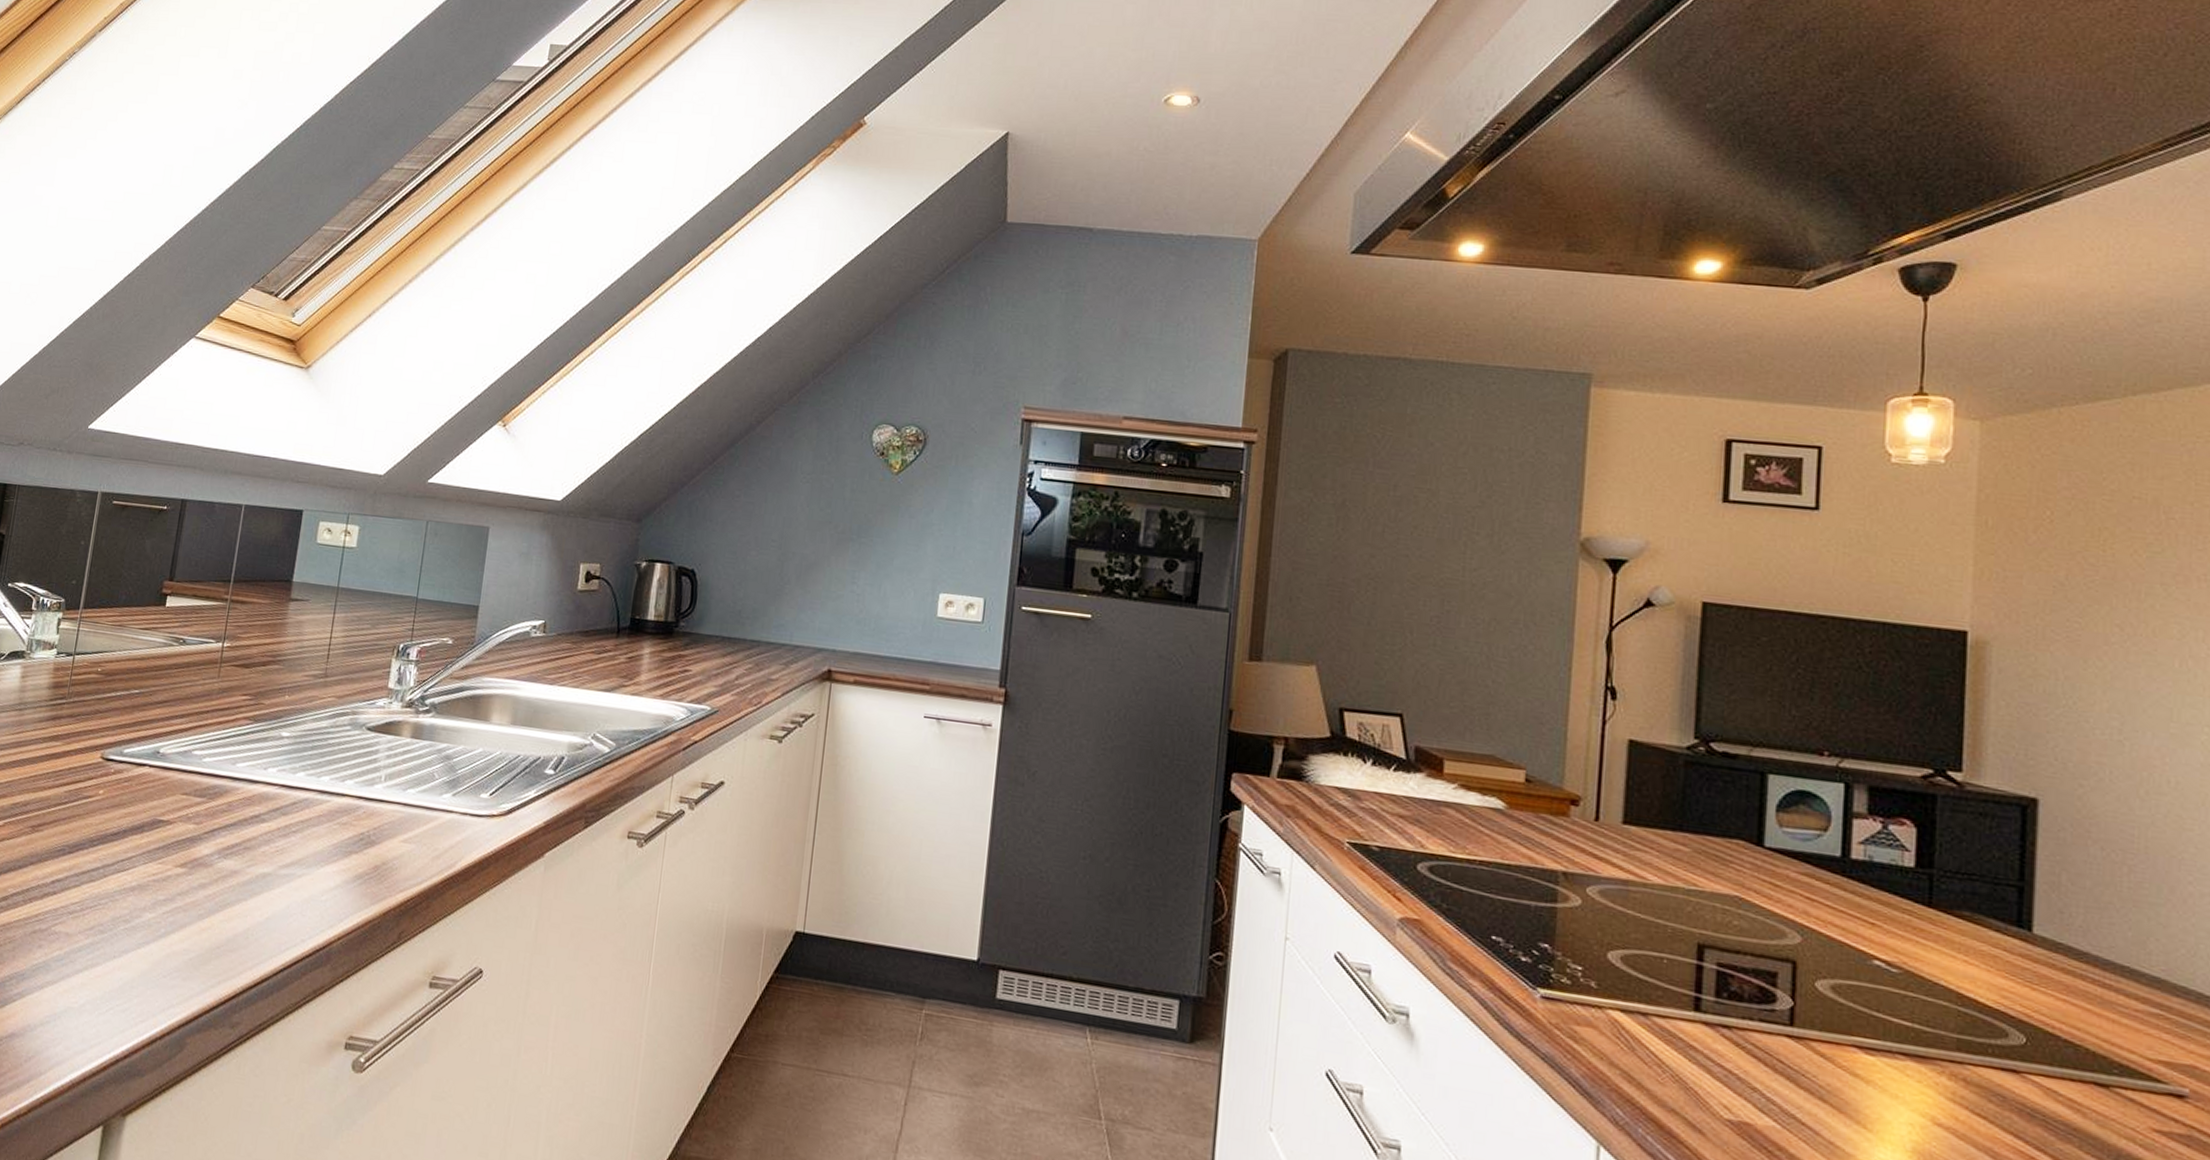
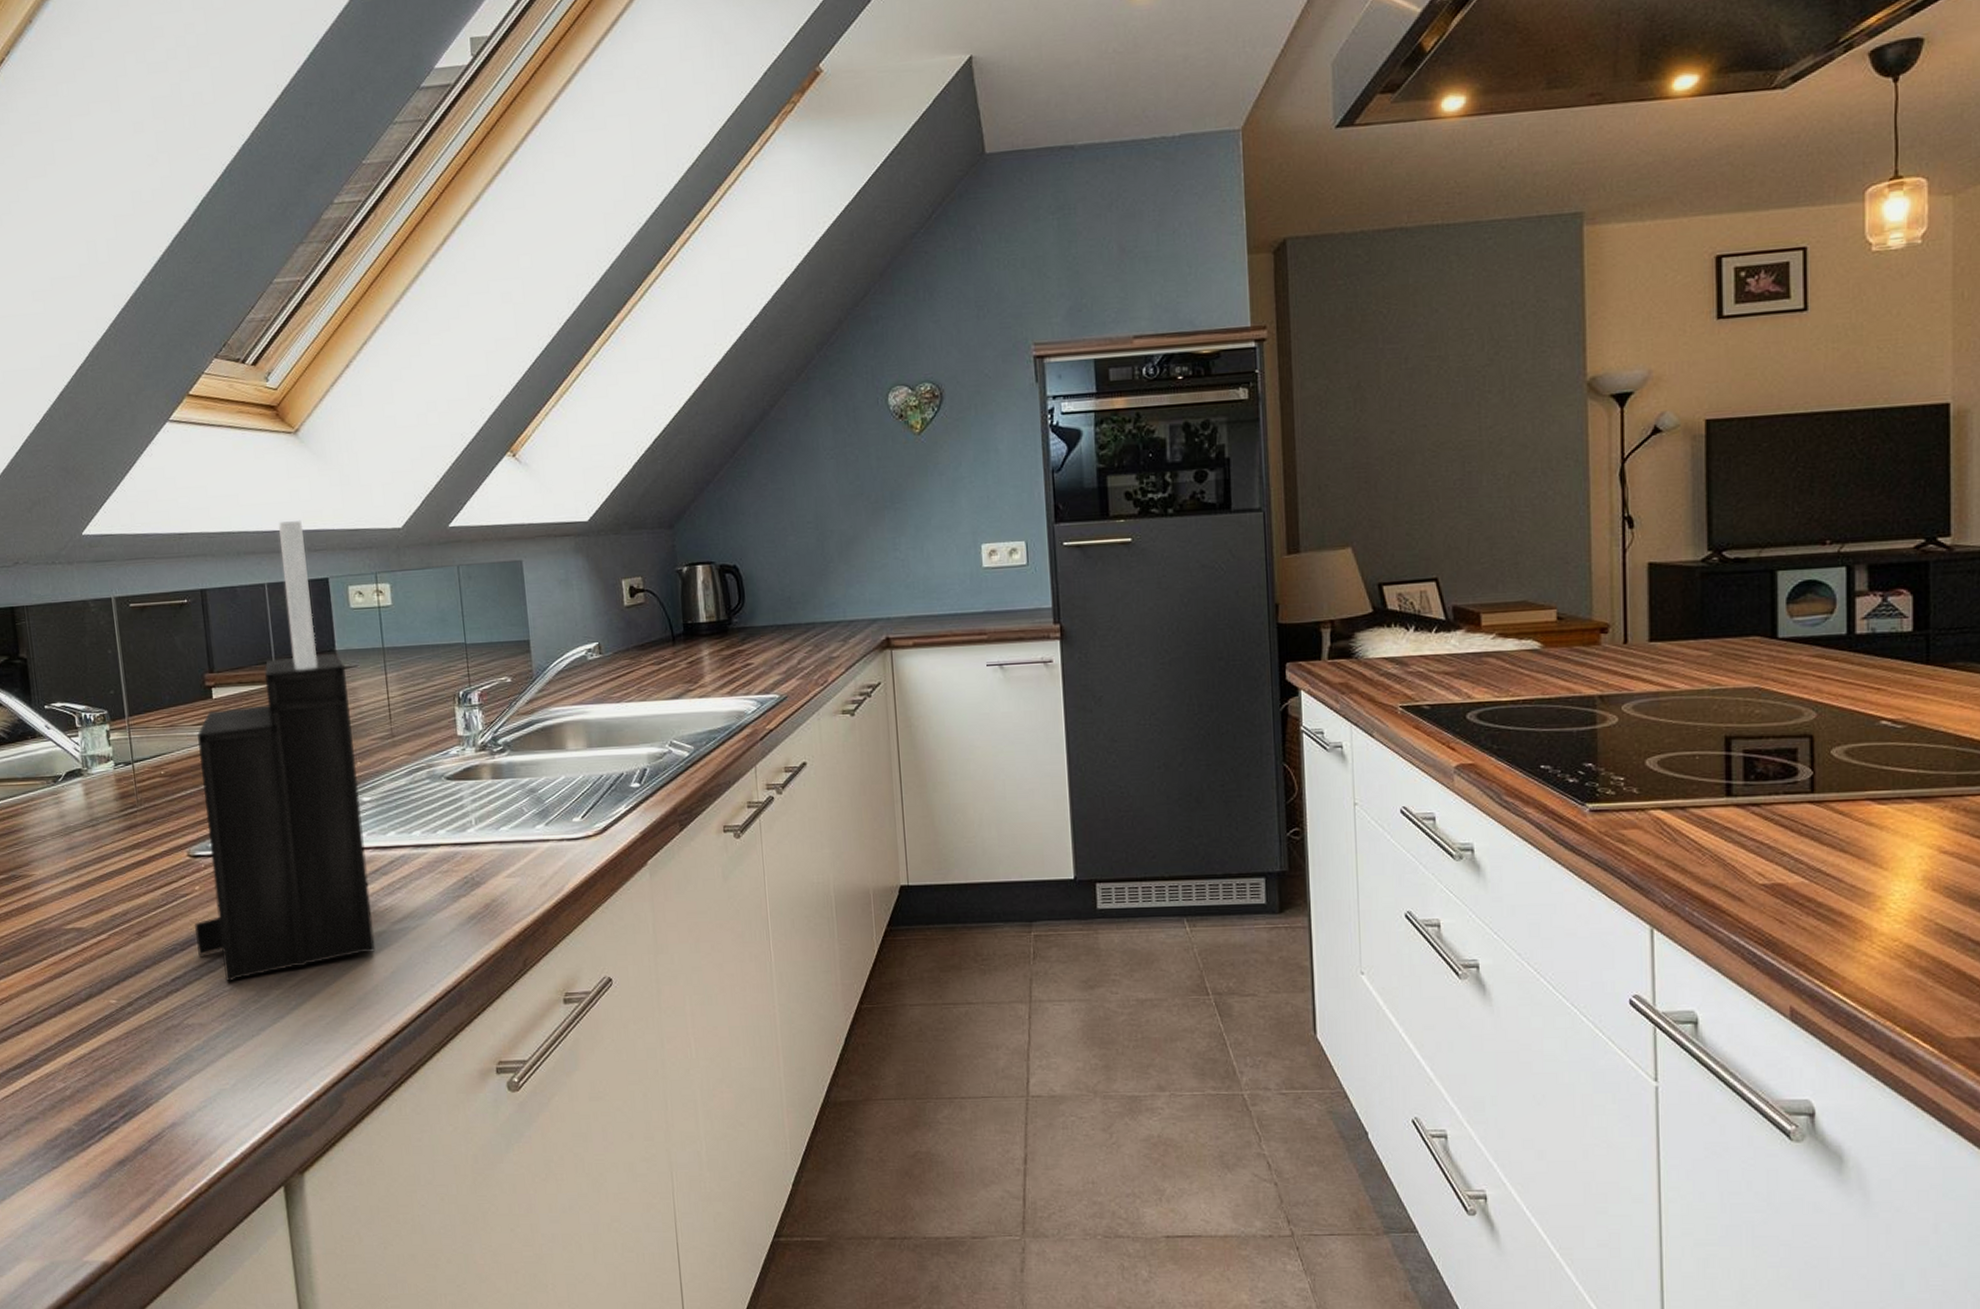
knife block: none [84,449,297,895] -> present [194,519,376,982]

